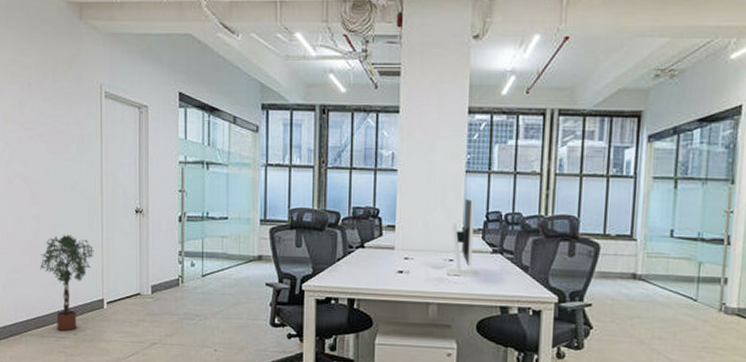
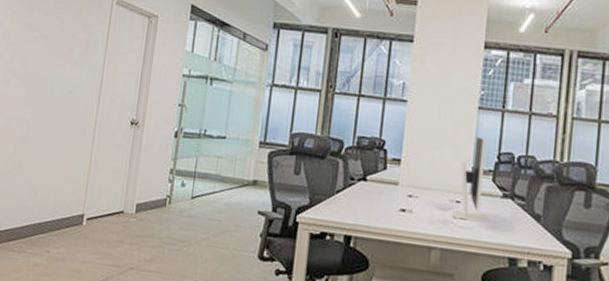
potted tree: present [40,234,94,331] -> none [22,141,82,247]

